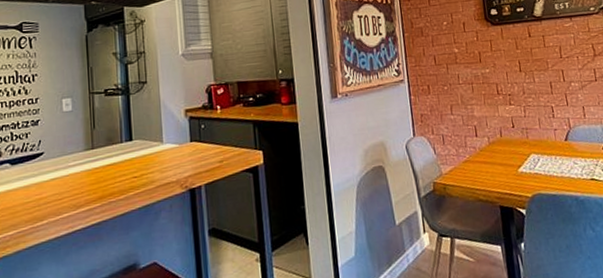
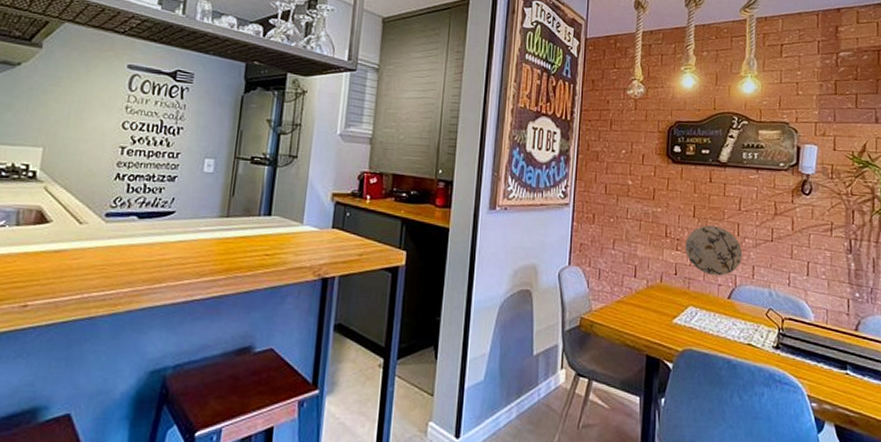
decorative plate: none [517,76,572,123] -> present [686,225,743,276]

